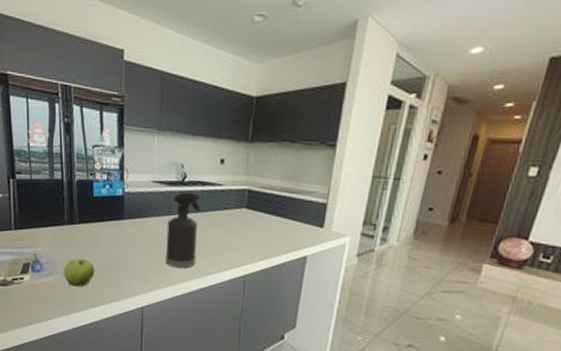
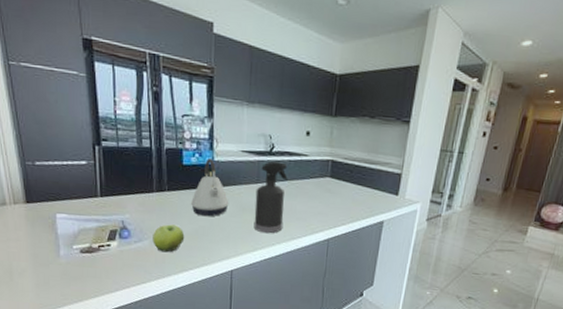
kettle: none [102,189,140,251] -> present [191,157,229,217]

